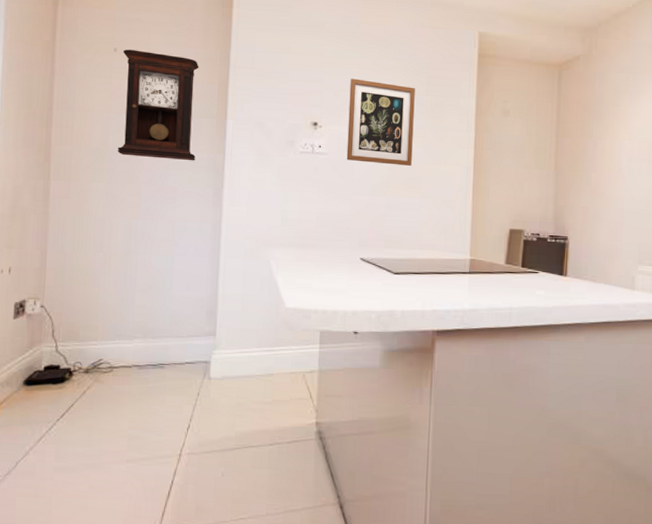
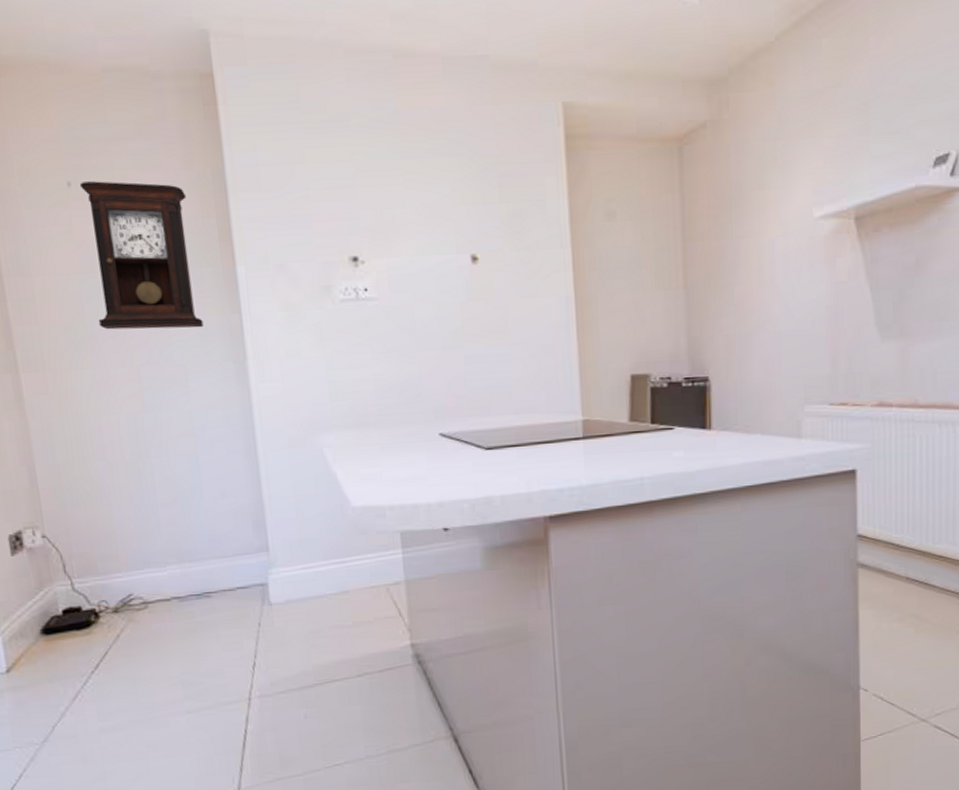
wall art: present [346,78,415,166] -> none [393,189,492,305]

